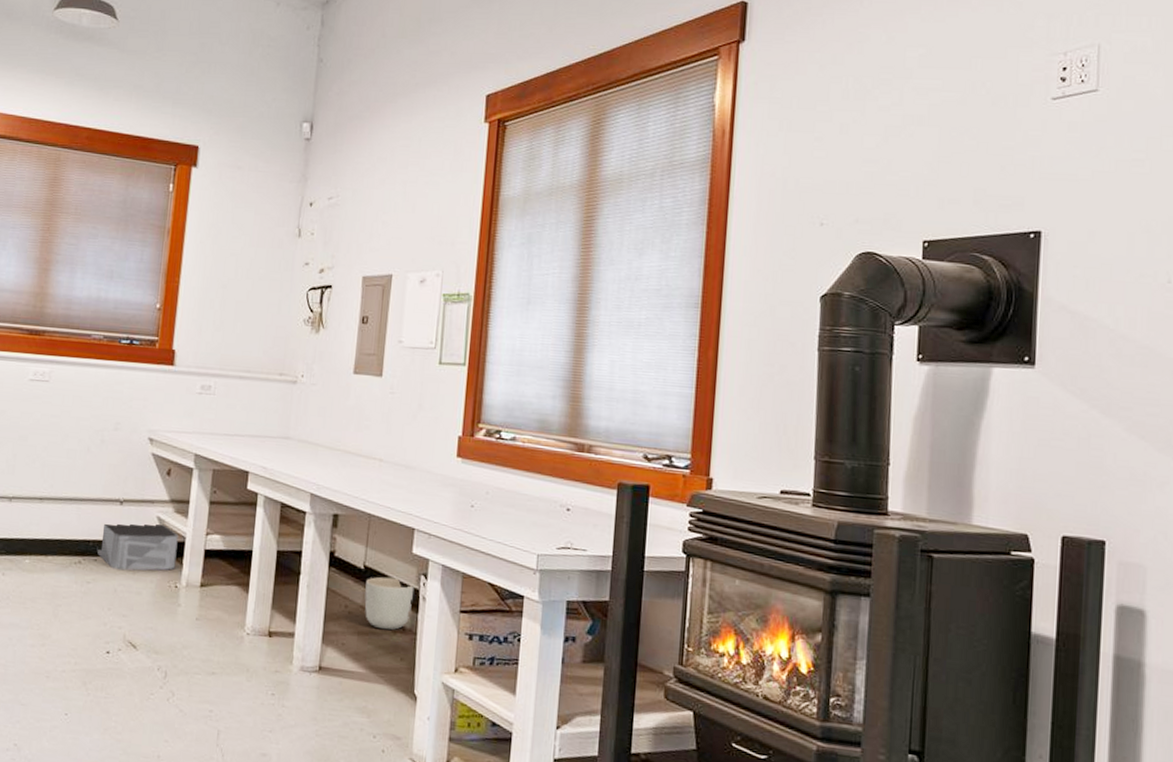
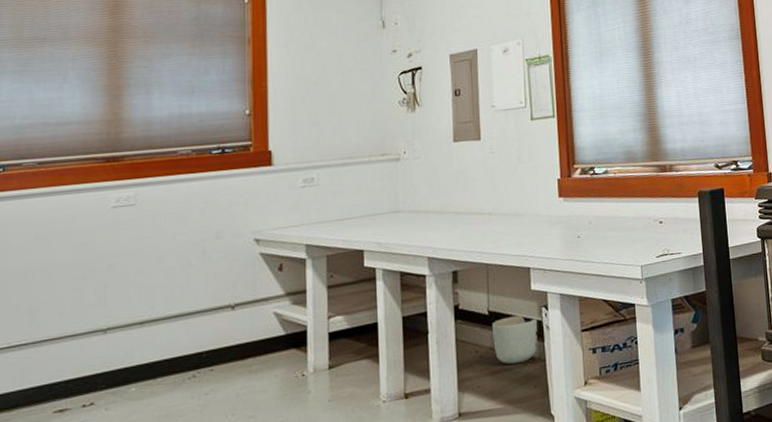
storage bin: present [97,522,179,571] -> none [213,317,300,375]

